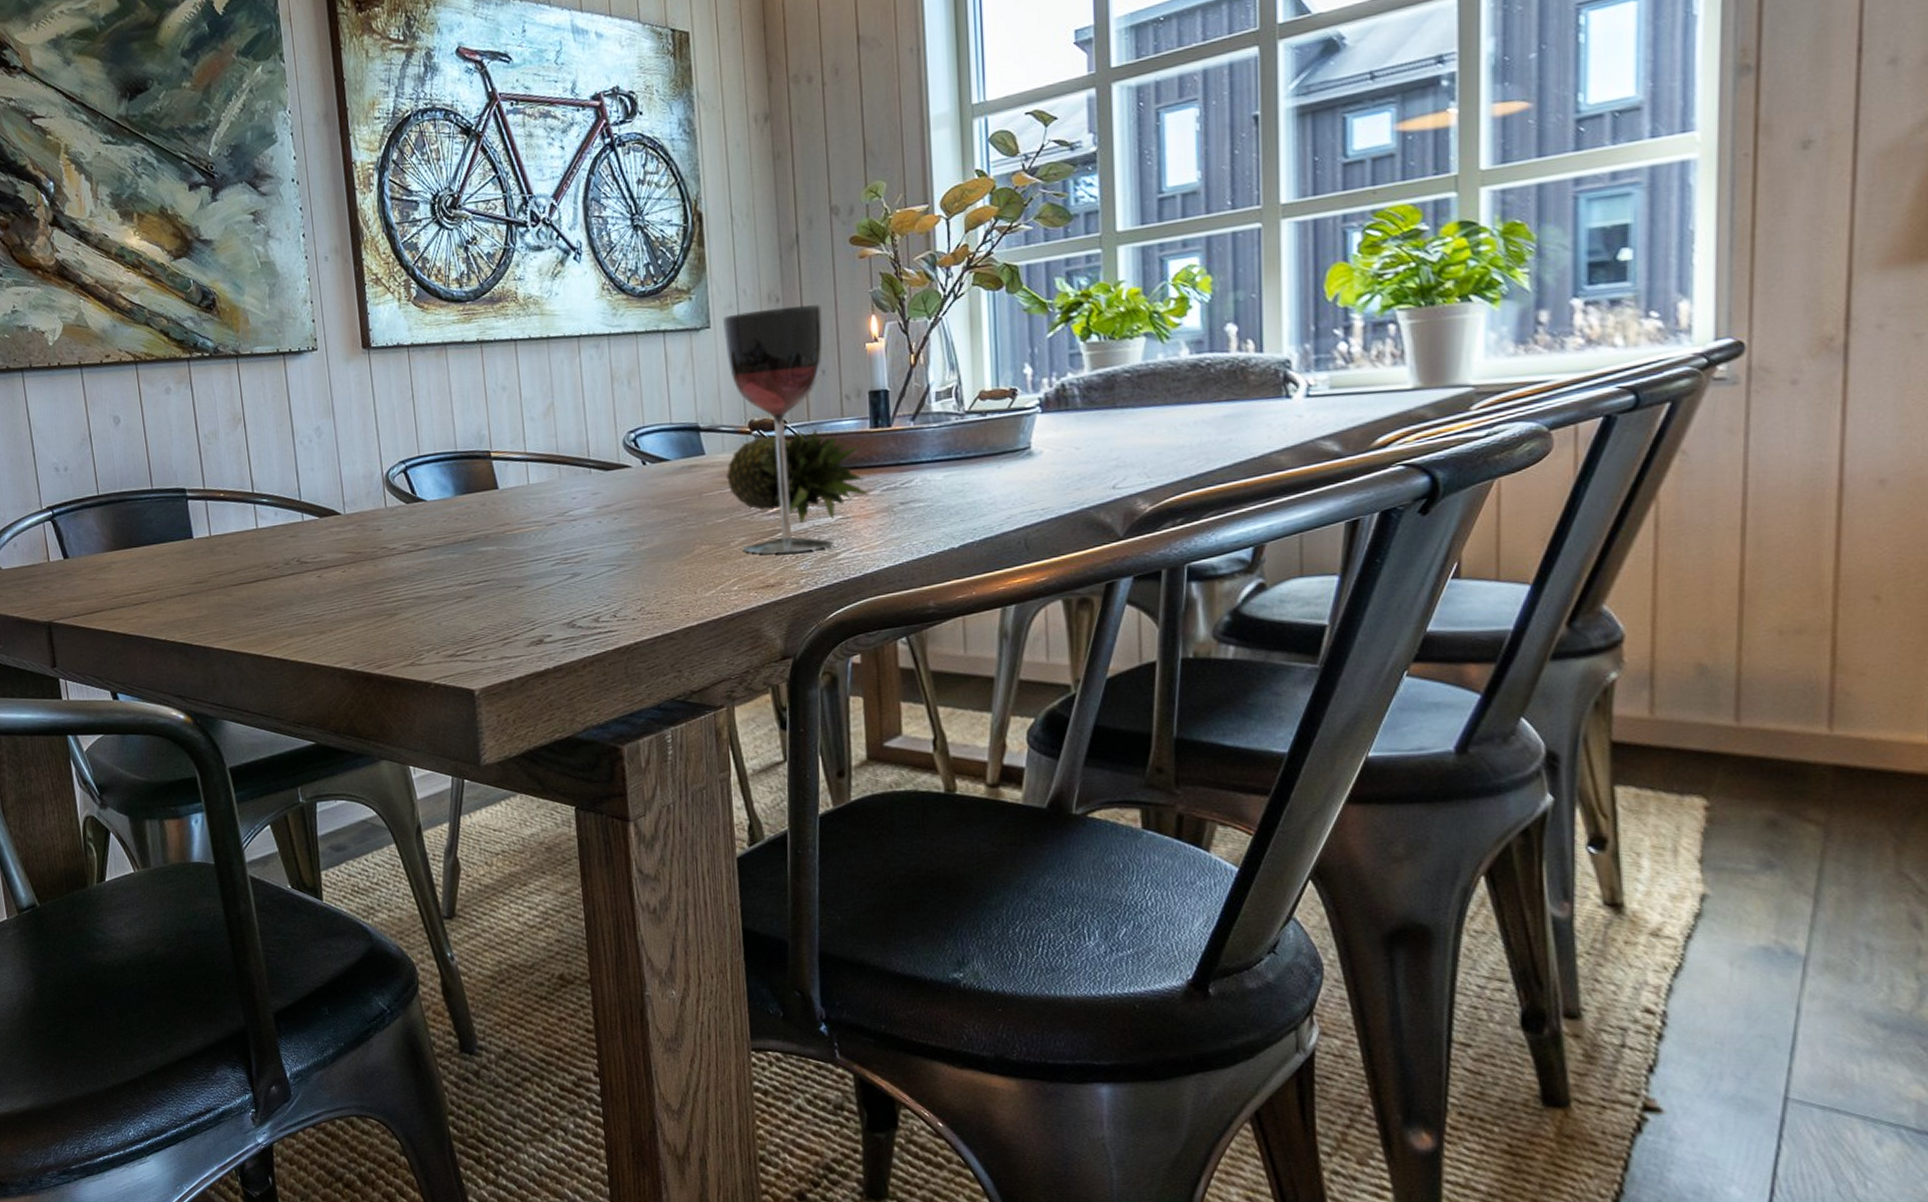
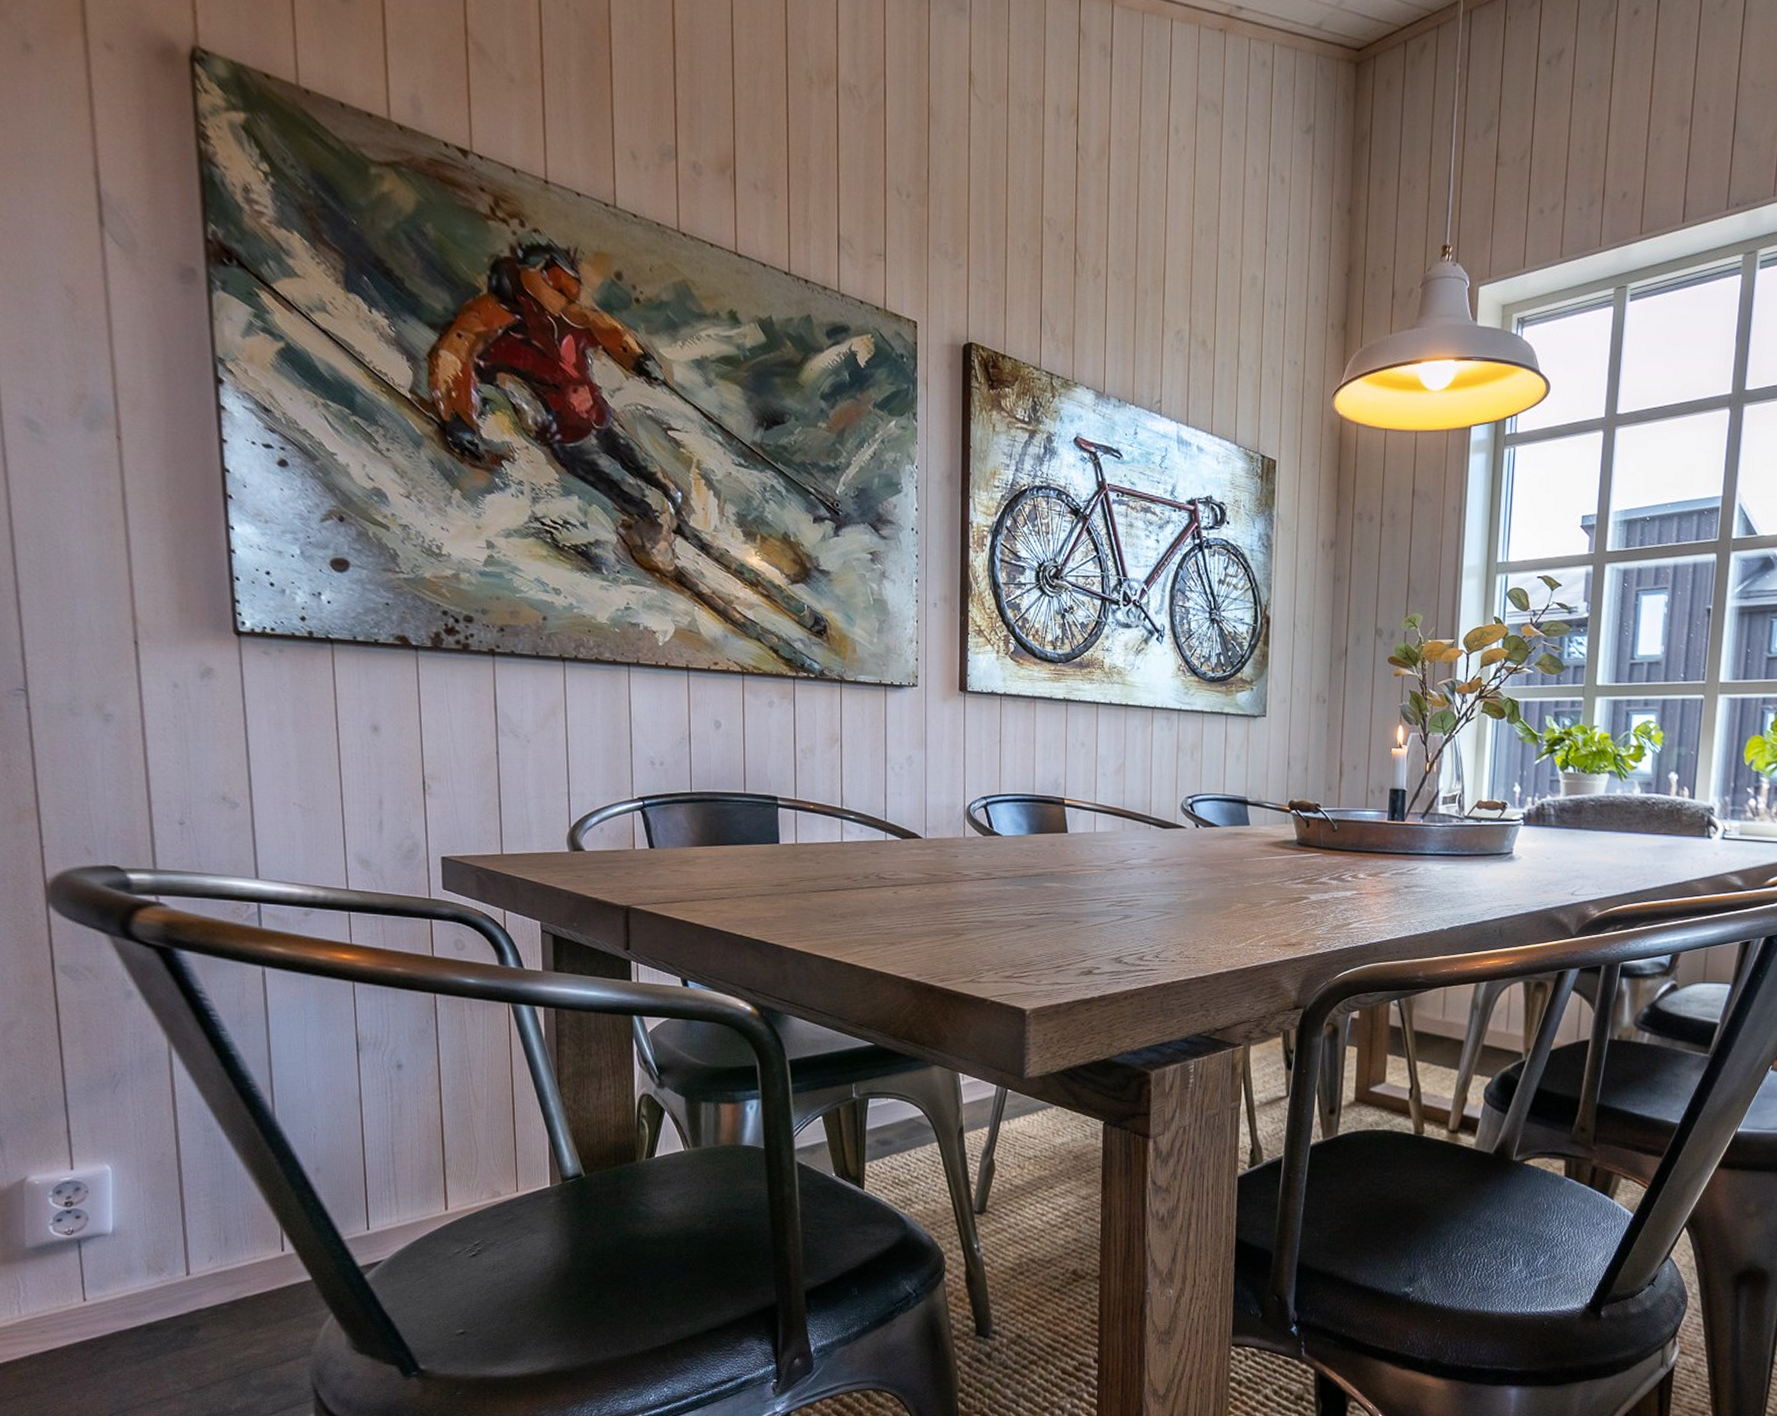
wineglass: present [723,304,834,554] -> none [1271,707,1360,919]
fruit: present [727,429,869,523] -> none [1265,814,1381,894]

